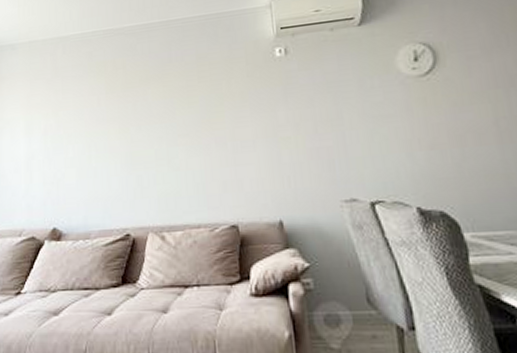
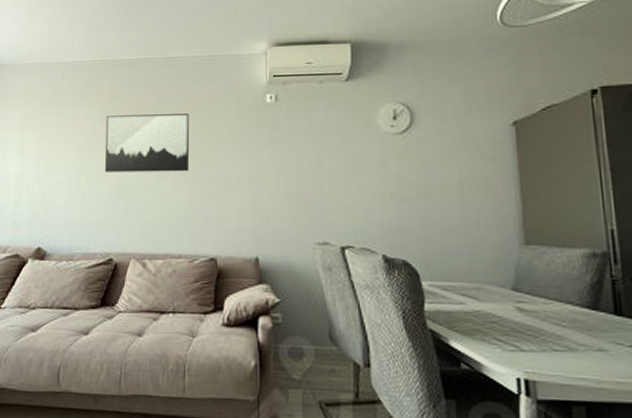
wall art: none [111,76,202,145] -> present [104,114,190,172]

